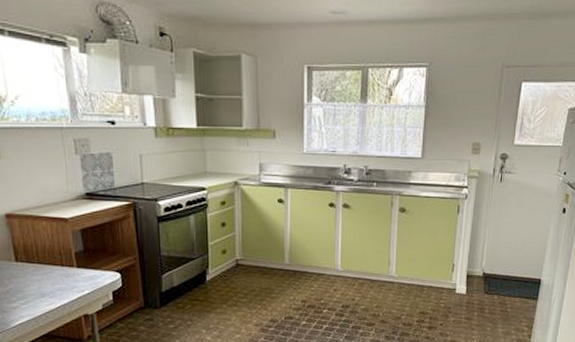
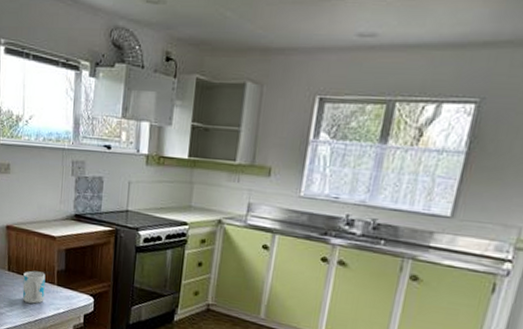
mug: none [35,256,64,291] -> present [22,270,46,304]

